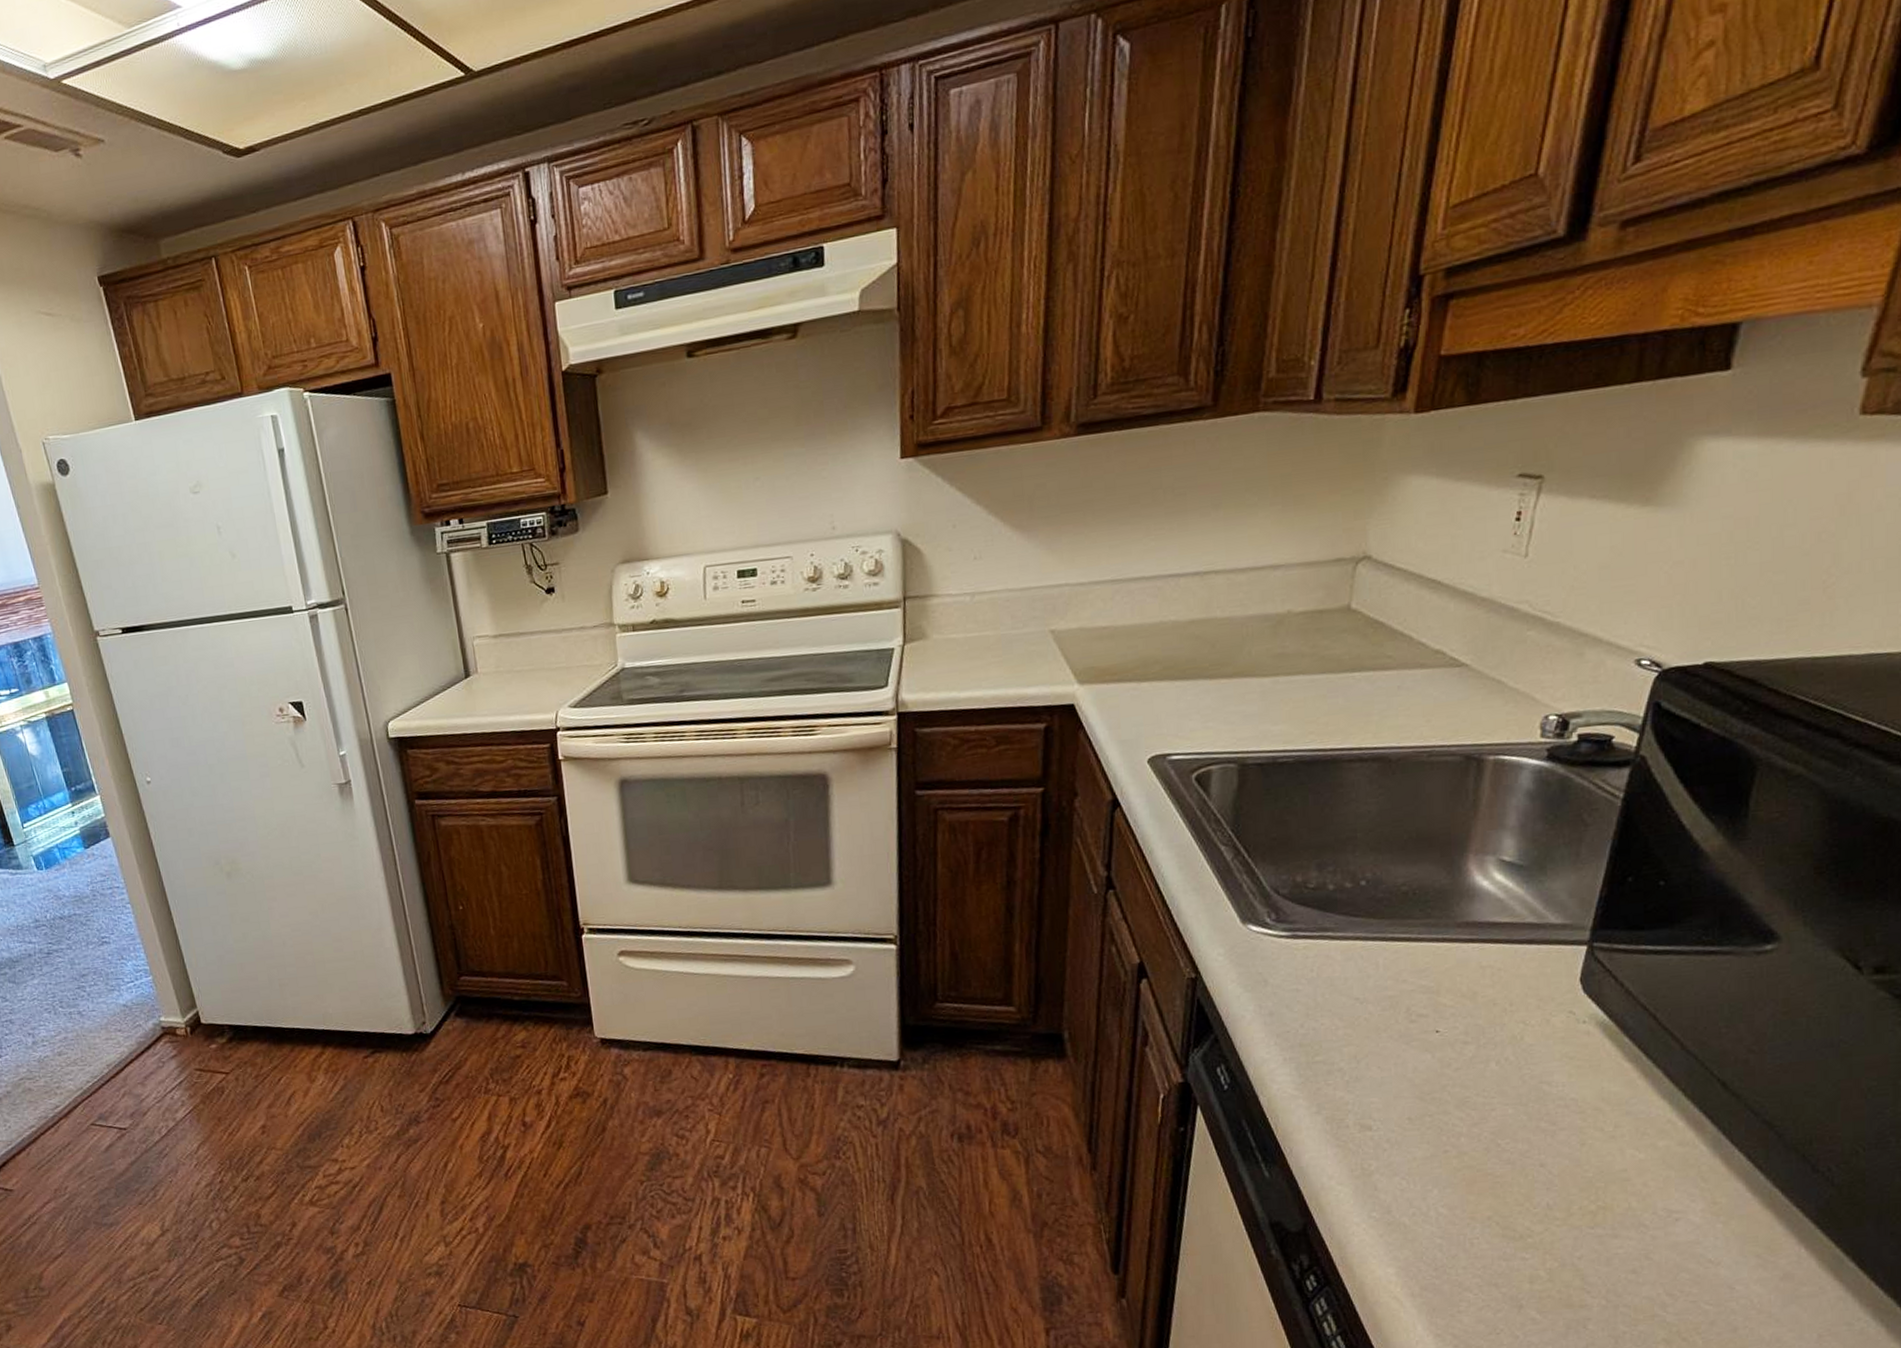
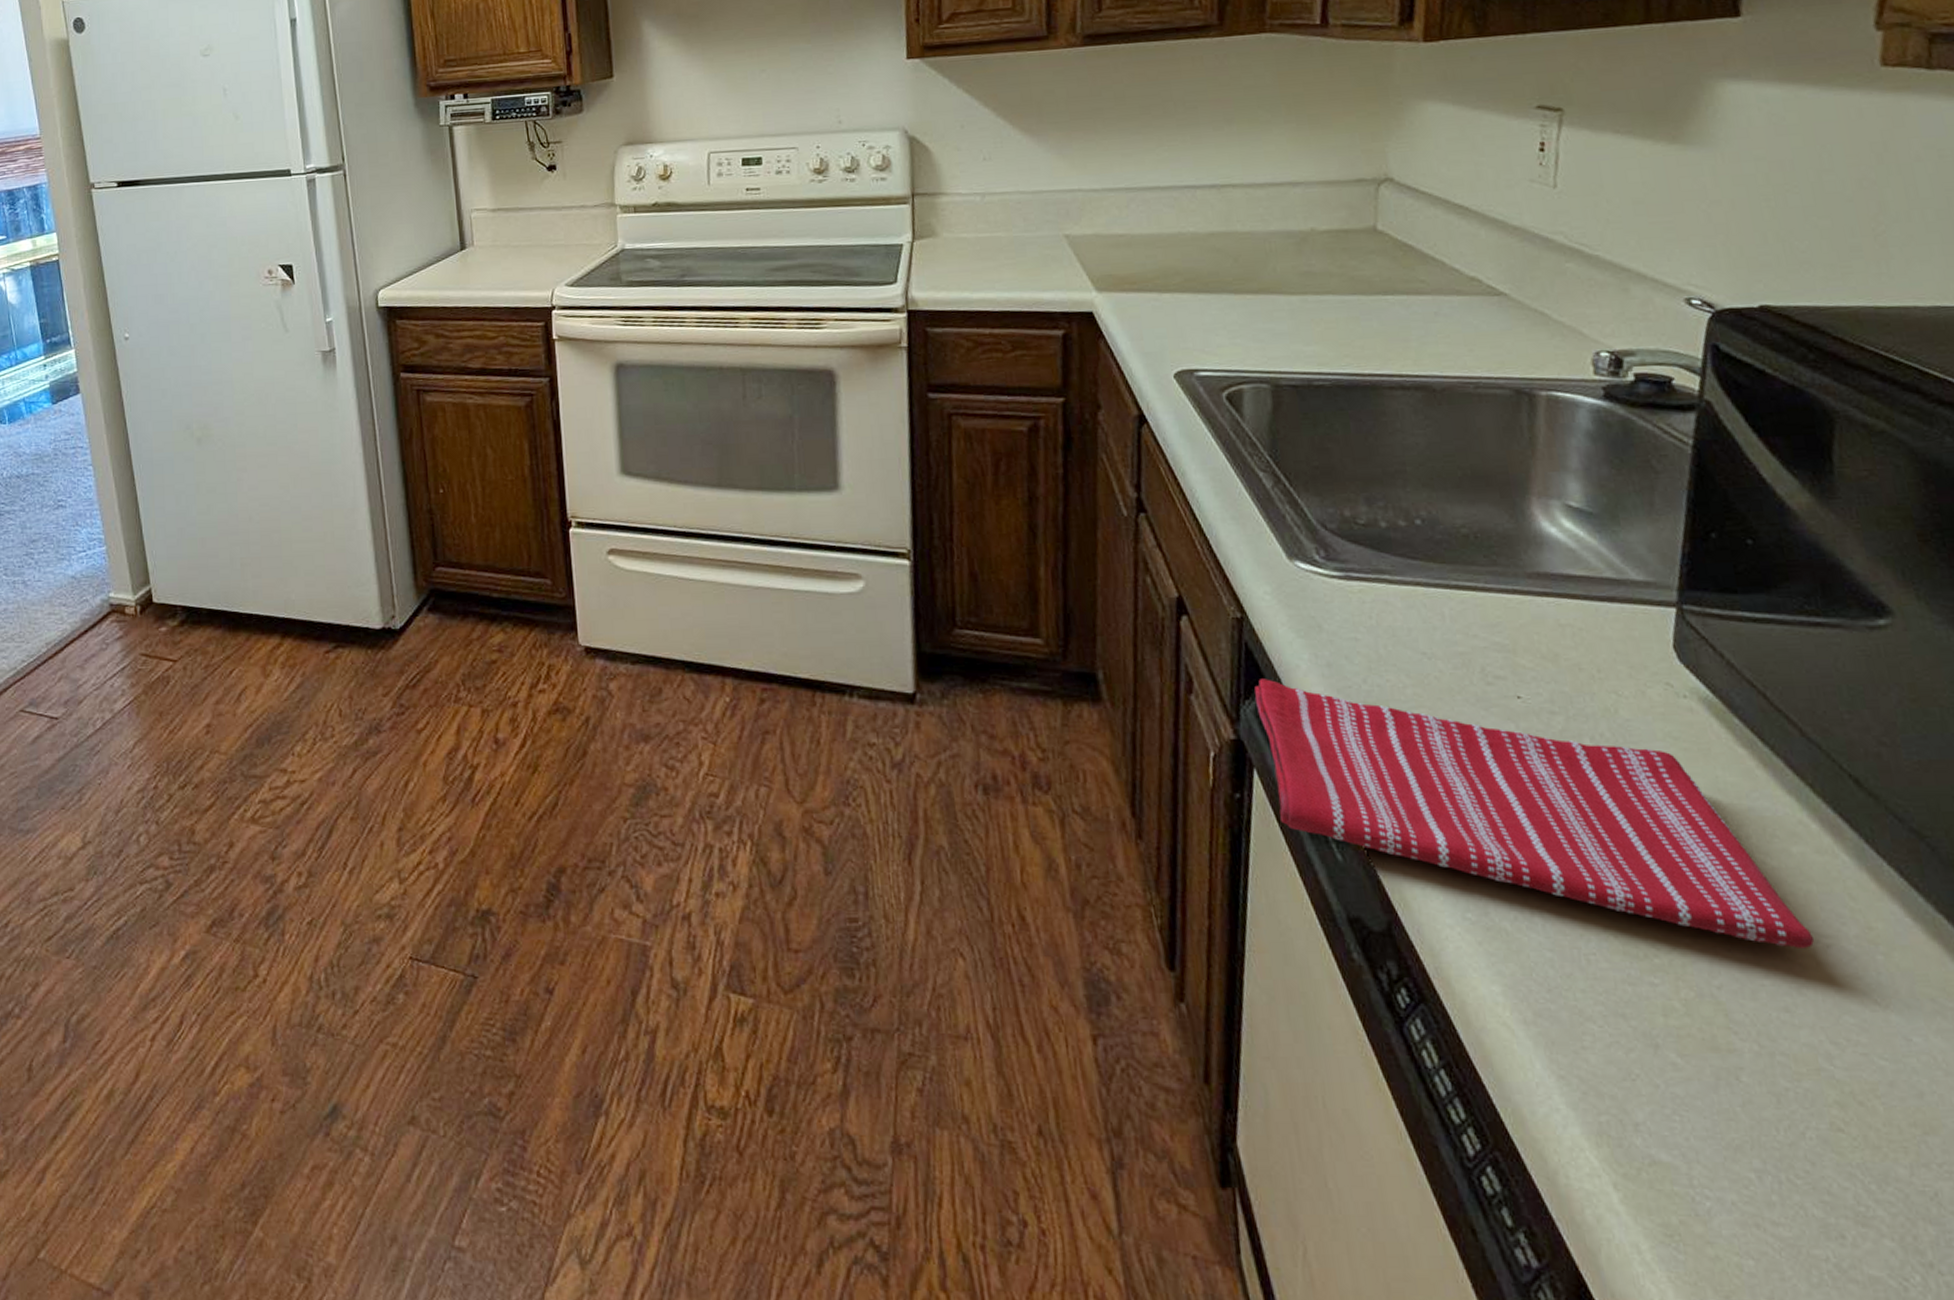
dish towel: none [1202,1029,1667,1223] -> present [1254,679,1815,948]

